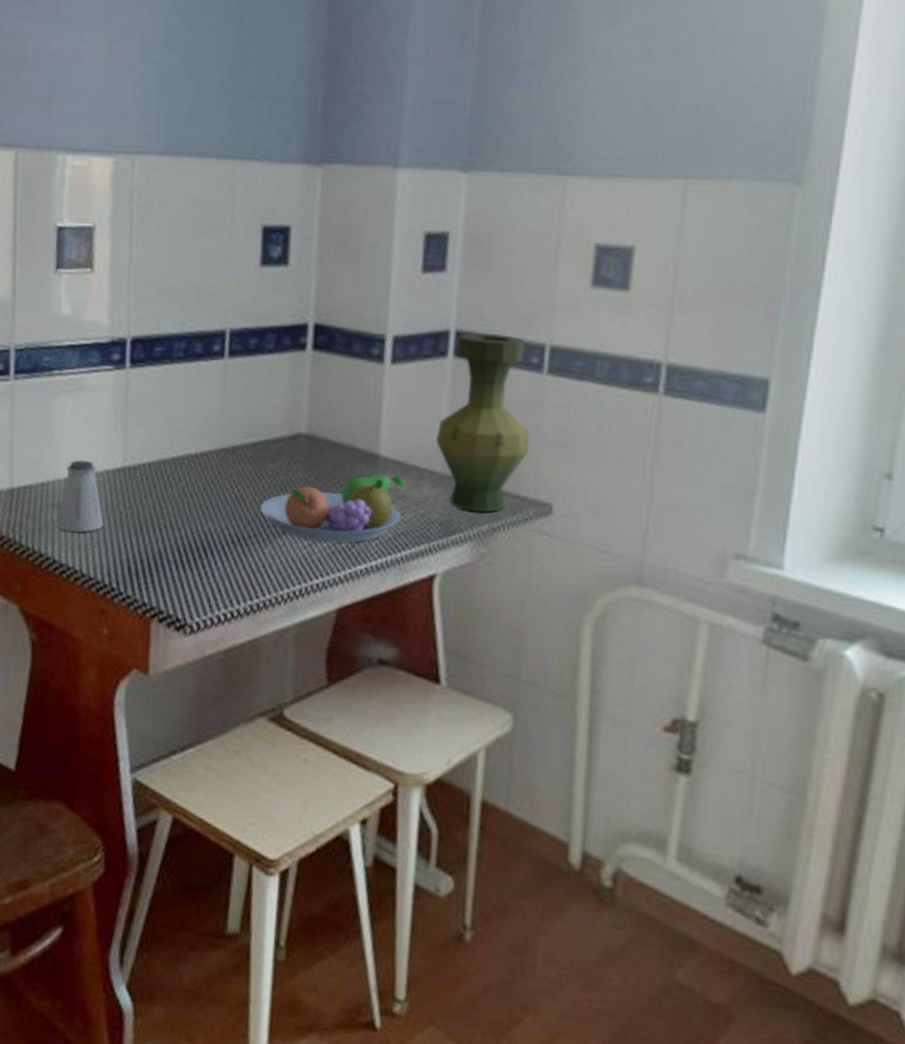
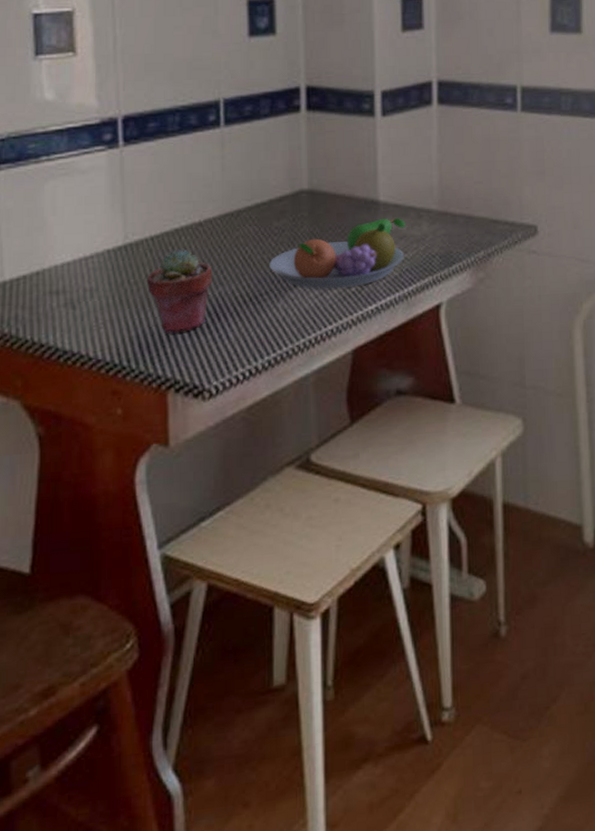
saltshaker: present [56,460,104,533] -> none [57,242,108,317]
potted succulent: none [140,478,204,564] -> present [146,249,213,333]
vase: present [435,332,530,513] -> none [428,80,513,241]

